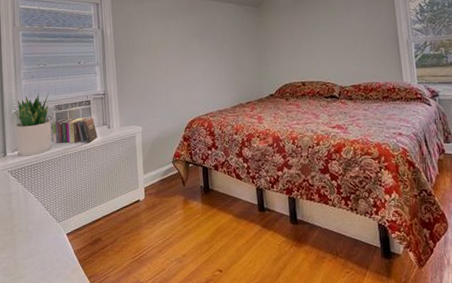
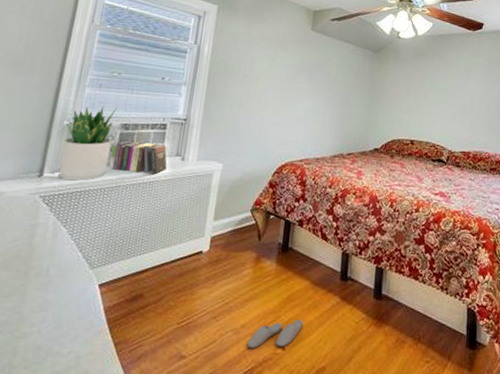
slippers: none [190,246,233,273] -> present [246,319,303,348]

